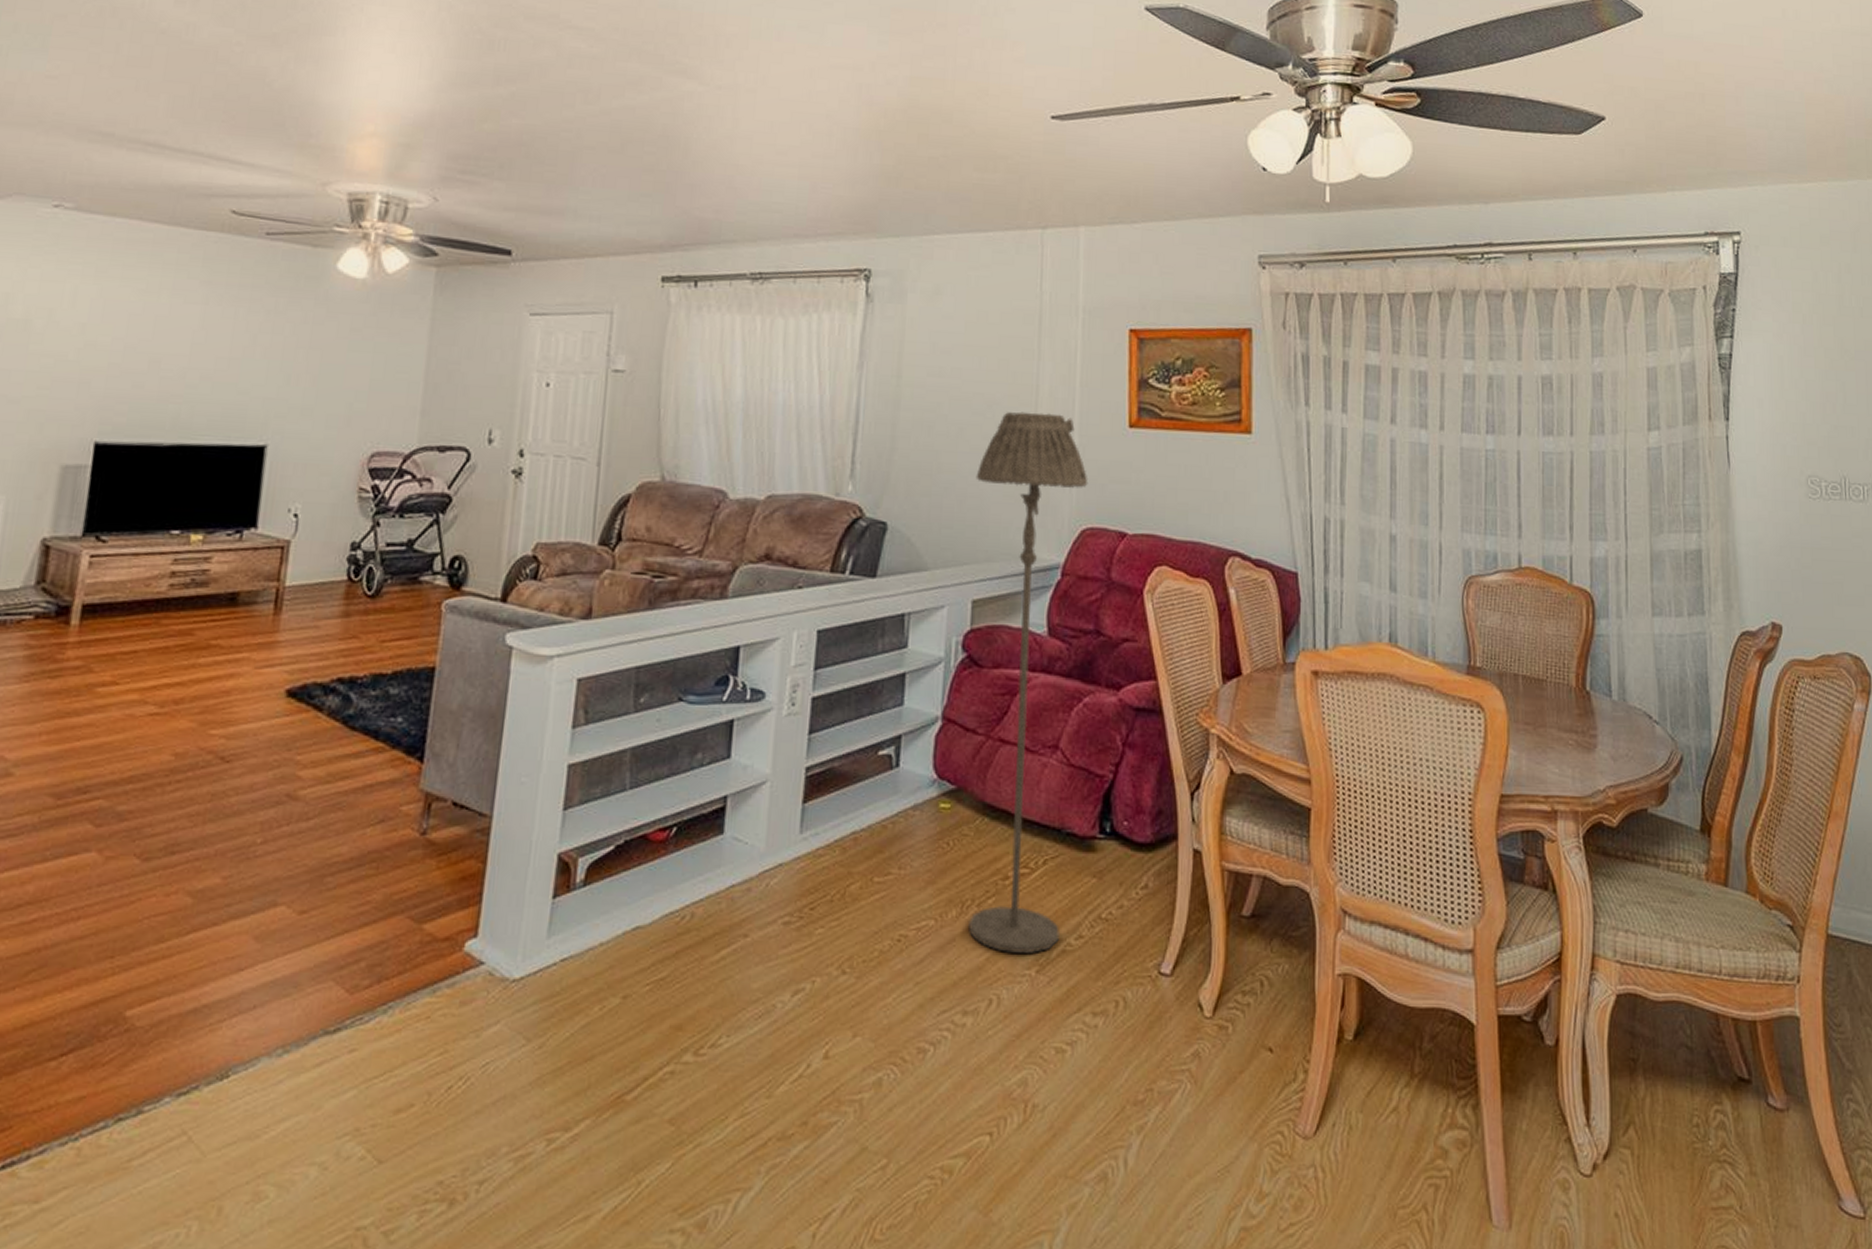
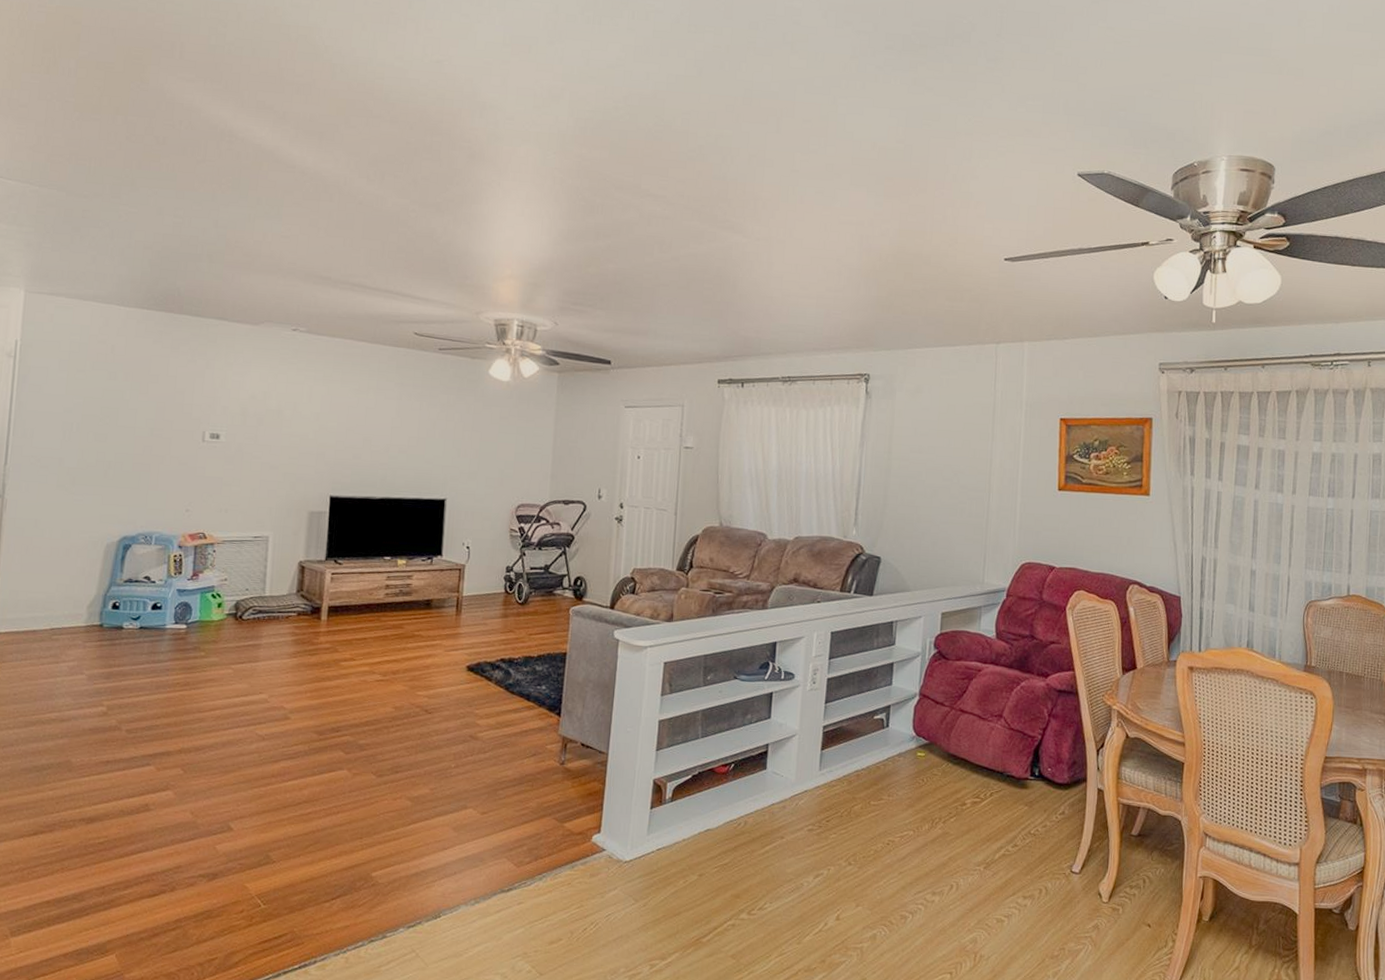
floor lamp: present [967,411,1089,953] -> none [936,478,1028,855]

